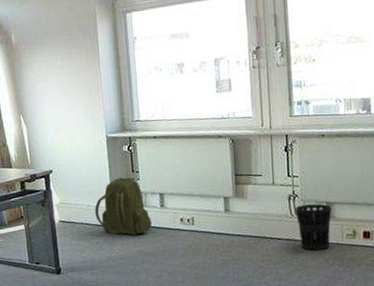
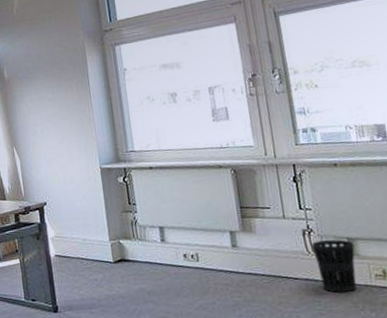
backpack: present [94,177,152,235] -> none [91,209,153,272]

